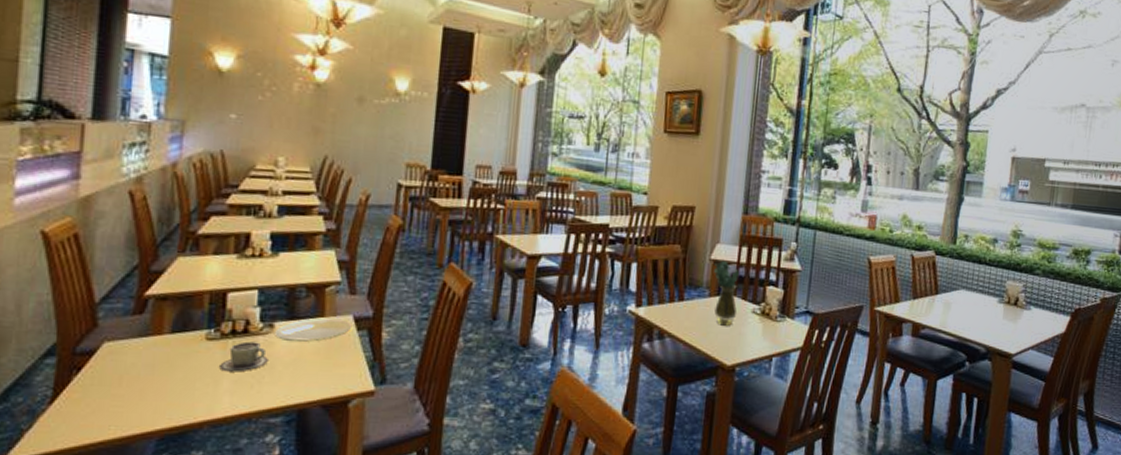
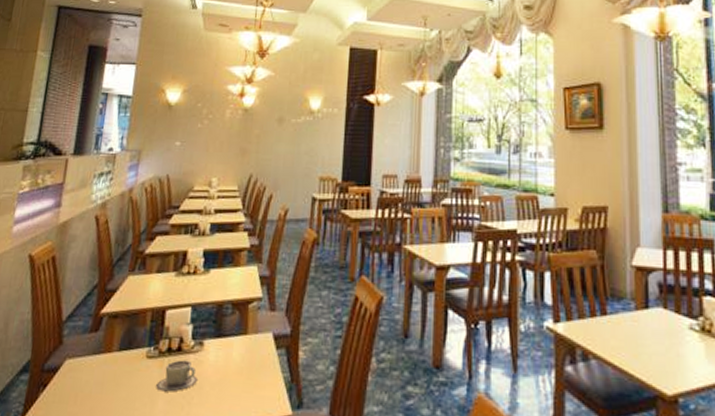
plate: present [275,317,353,343] -> none [204,335,272,362]
vase: present [713,258,740,326] -> none [636,264,670,346]

